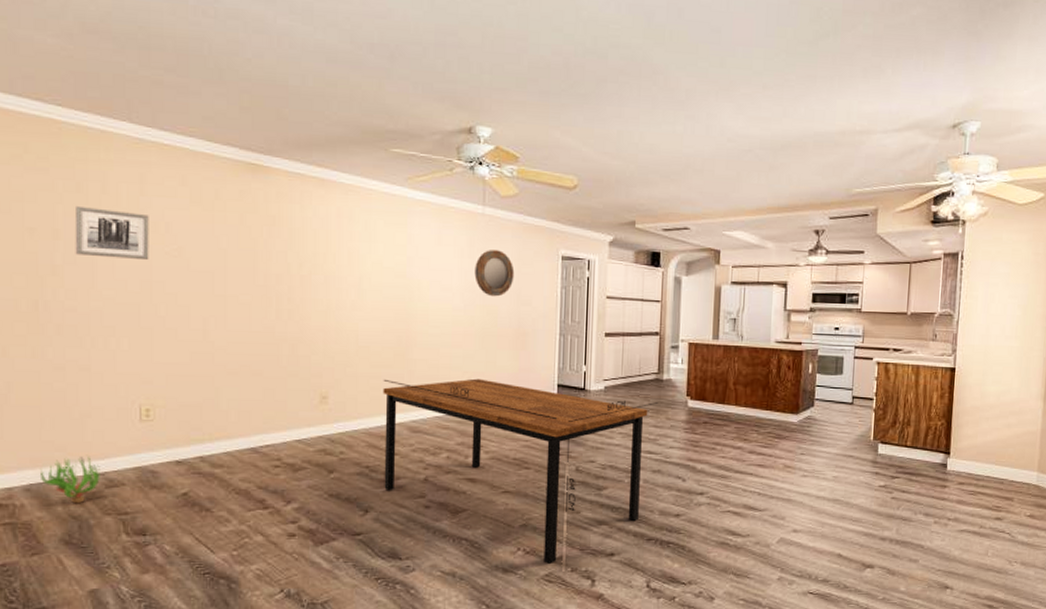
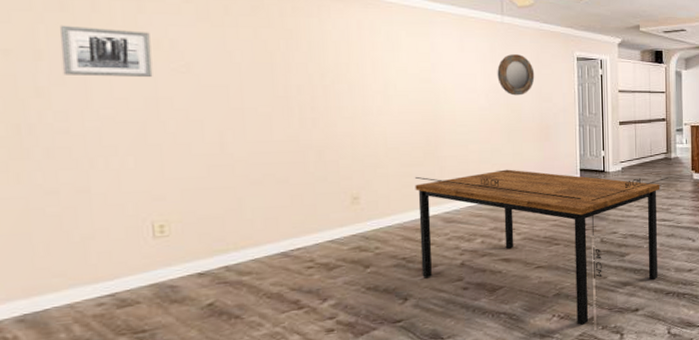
decorative plant: present [41,457,100,504] -> none [36,279,110,329]

